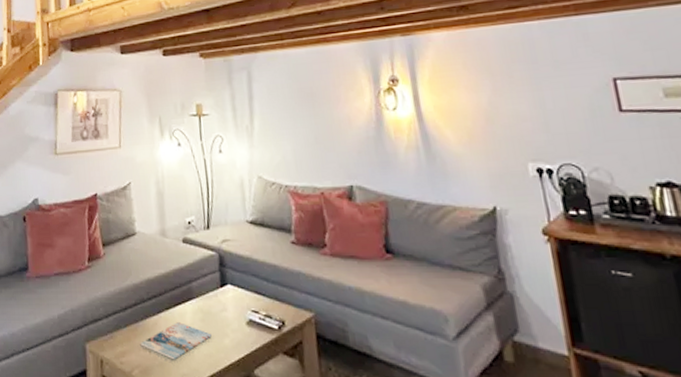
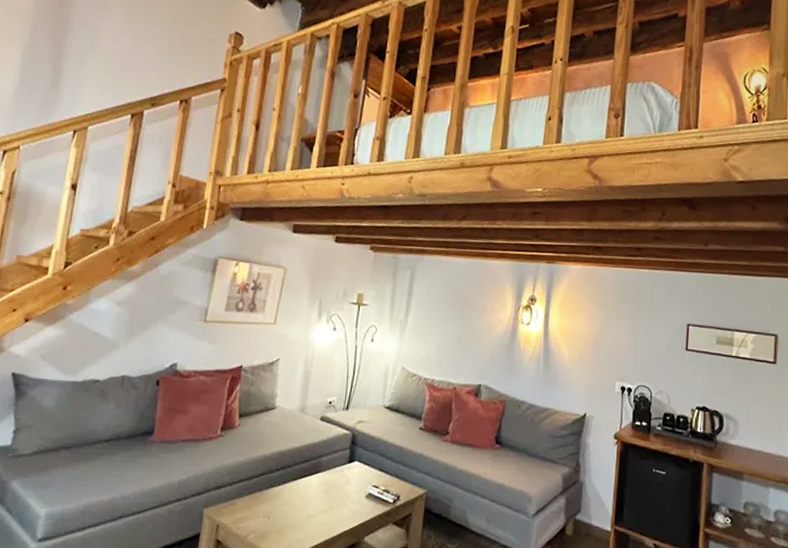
magazine: present [140,322,211,360] -> none [260,493,331,527]

